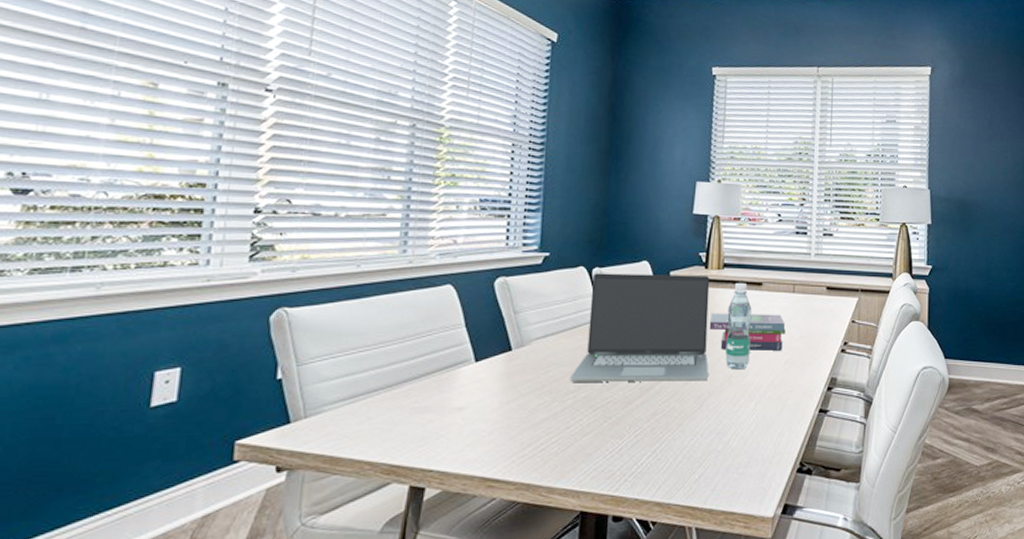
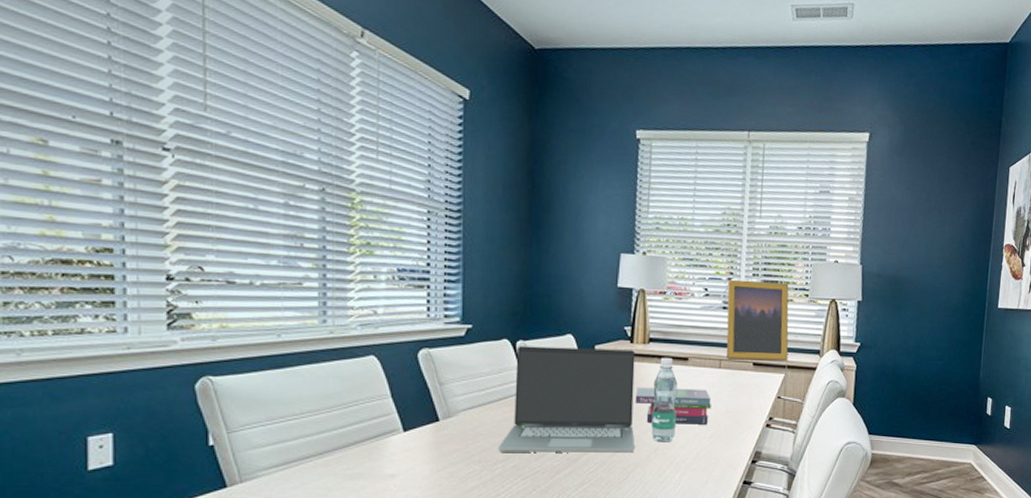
picture frame: none [799,205,862,284] -> present [726,280,789,360]

